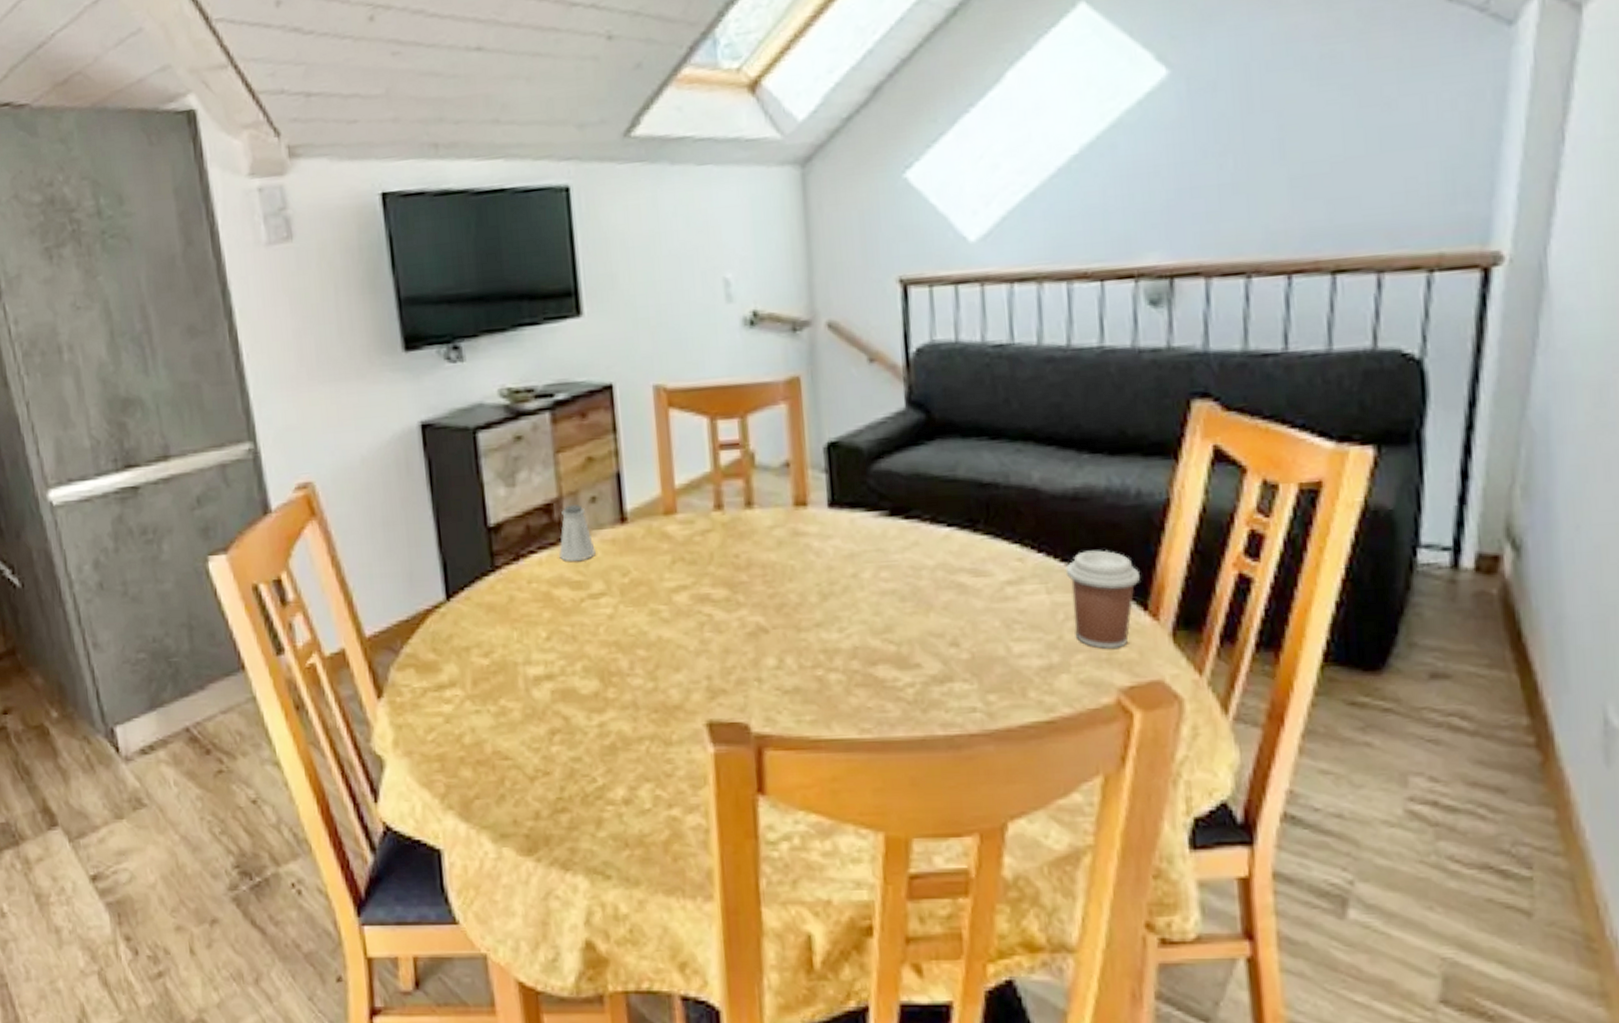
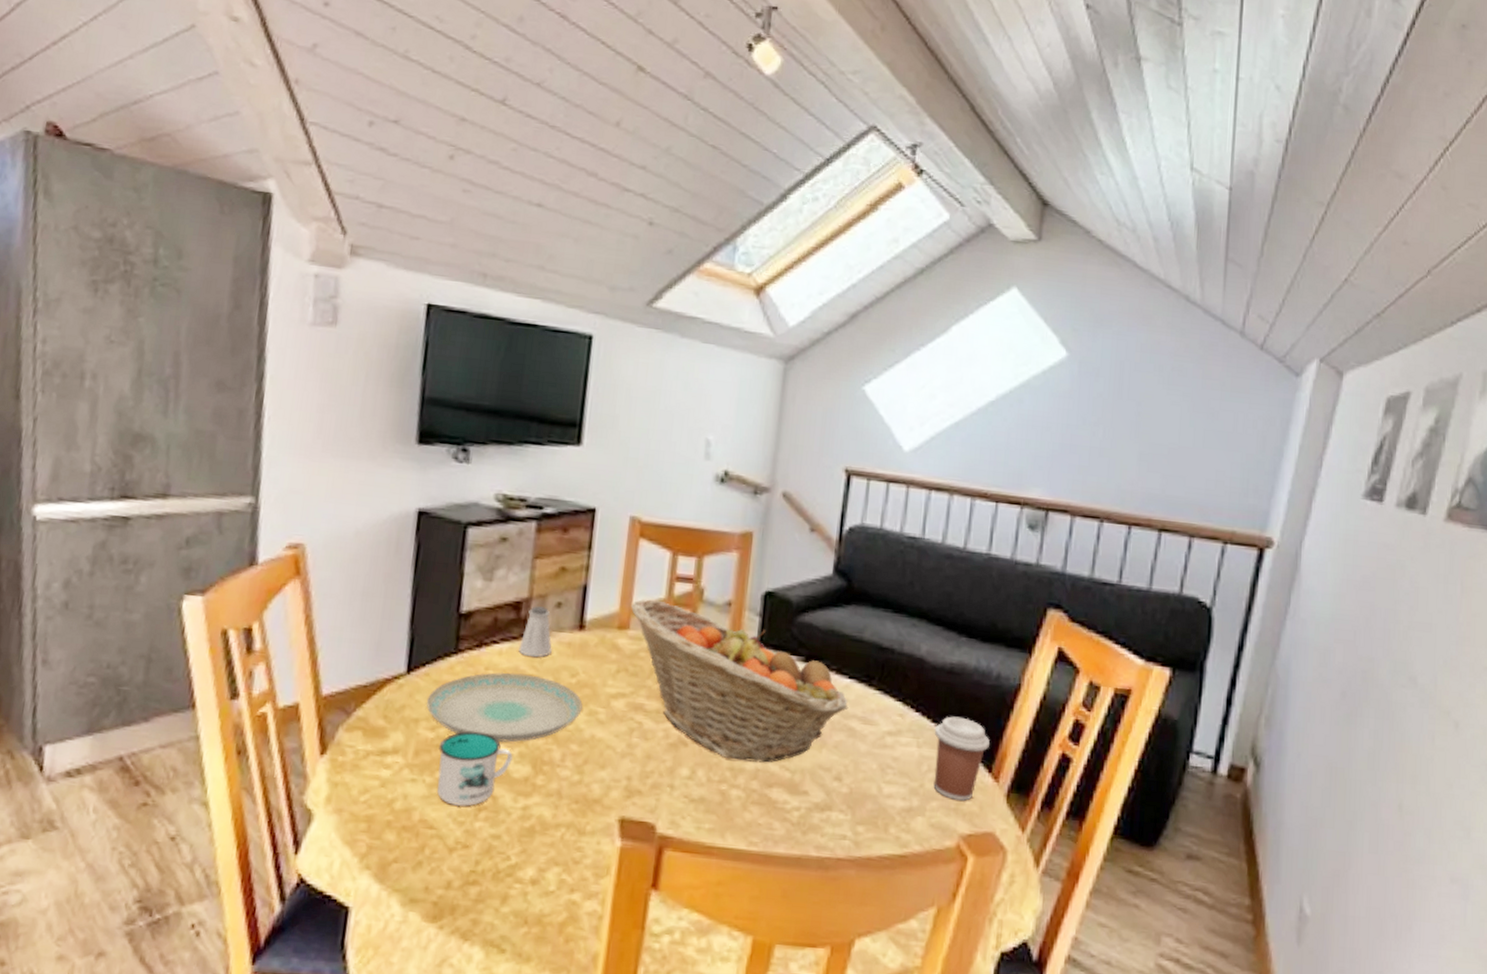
plate: none [472,581,642,659] -> present [426,672,583,743]
mug: none [496,650,577,732] -> present [437,731,513,806]
fruit basket: none [674,475,953,641] -> present [631,599,849,763]

